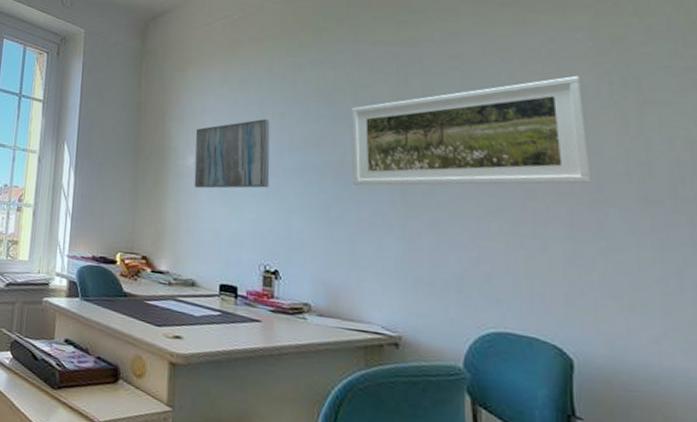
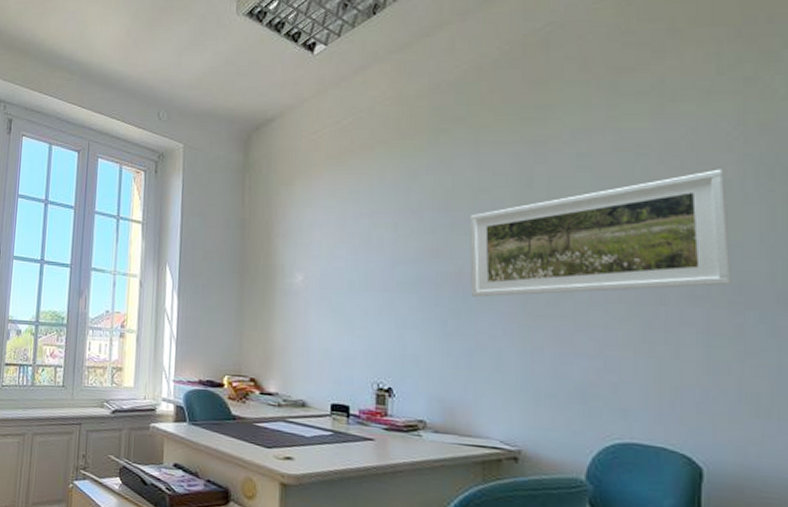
wall art: present [193,118,270,189] -> none [302,230,383,307]

